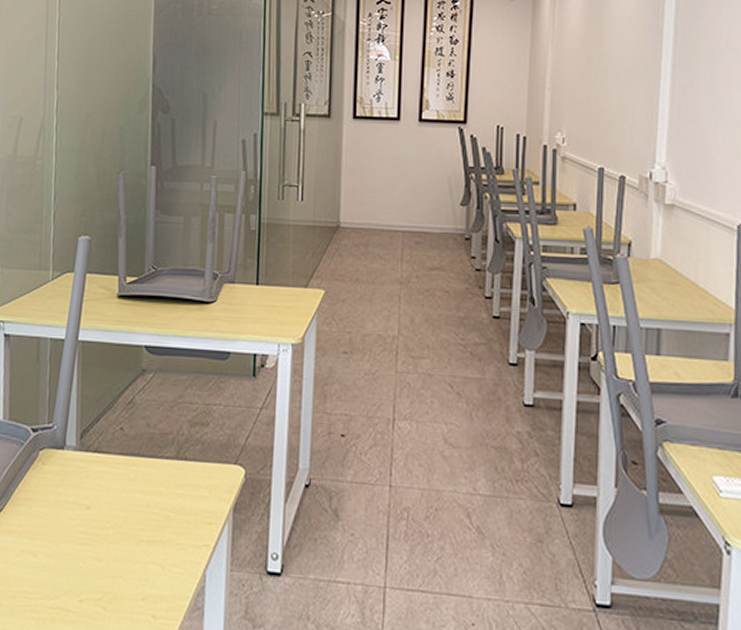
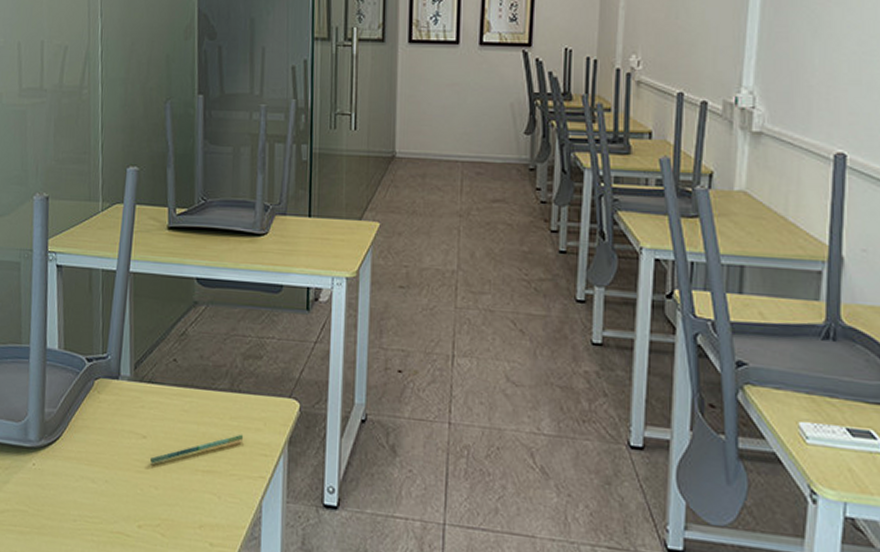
pen: none [94,502,189,535] -> present [150,434,244,464]

